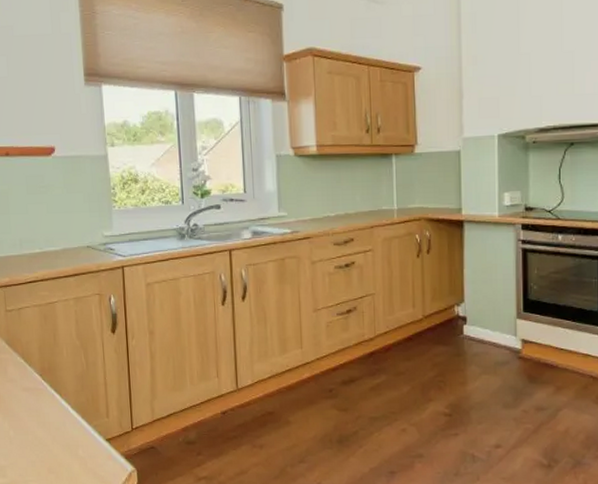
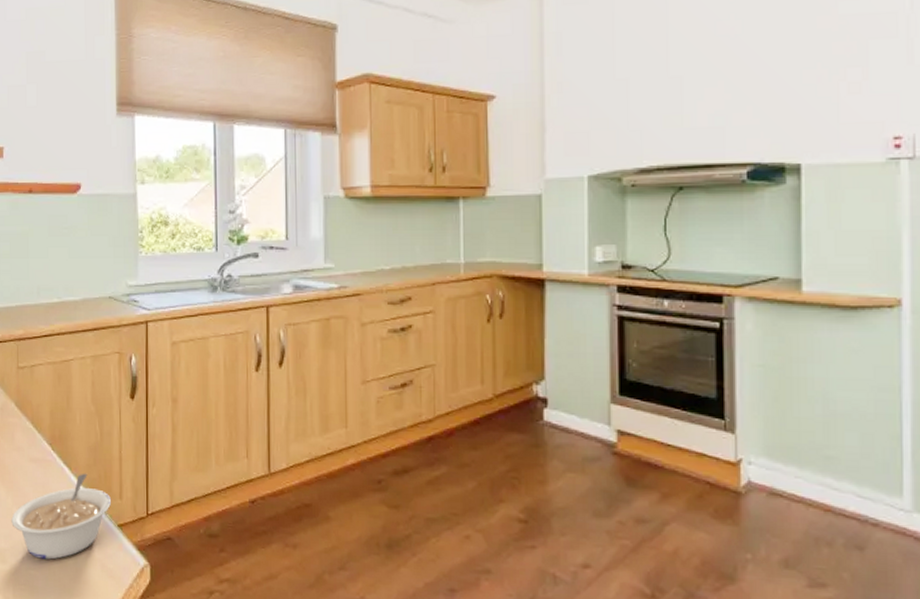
legume: none [9,398,100,472] -> present [11,473,112,560]

